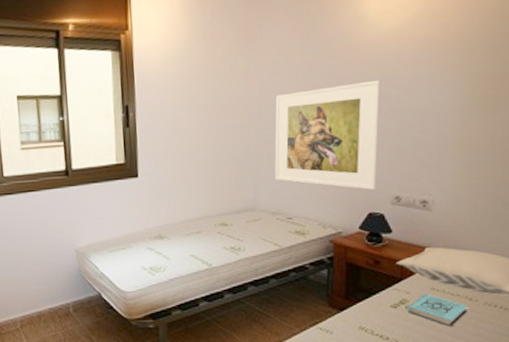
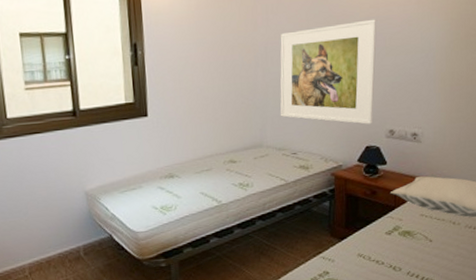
book: present [407,294,469,327] -> none [400,220,452,249]

